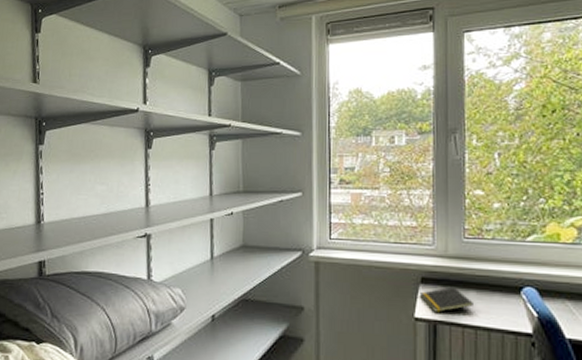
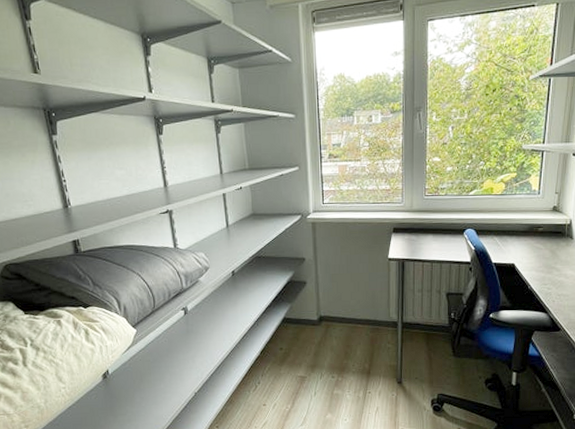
notepad: present [420,286,473,313] -> none [392,233,430,253]

